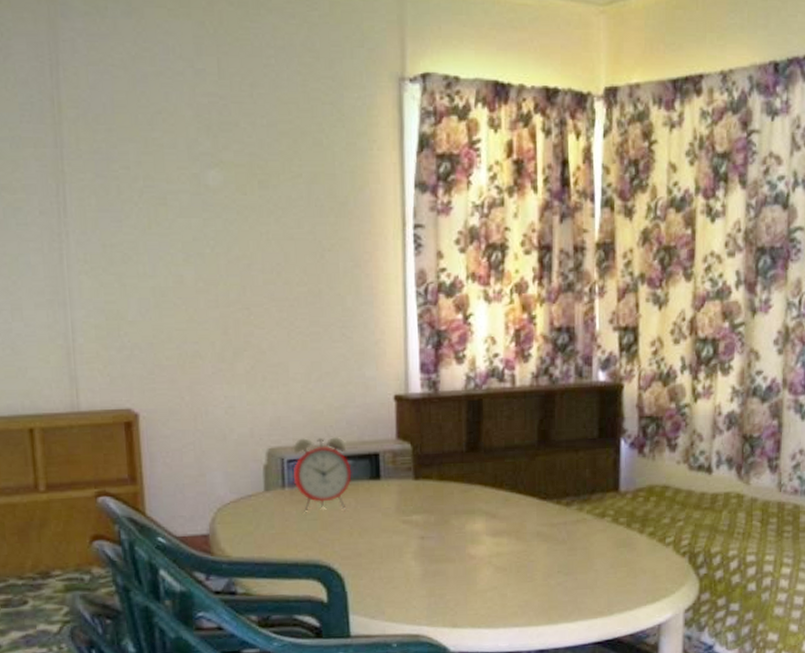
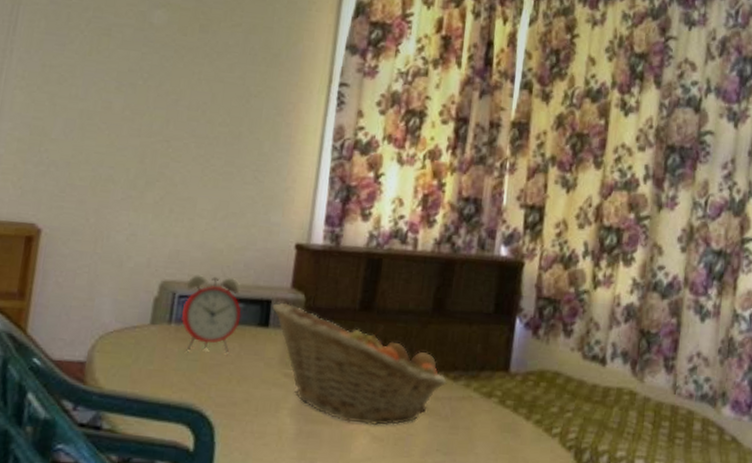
fruit basket: none [381,454,560,558] -> present [272,302,447,426]

